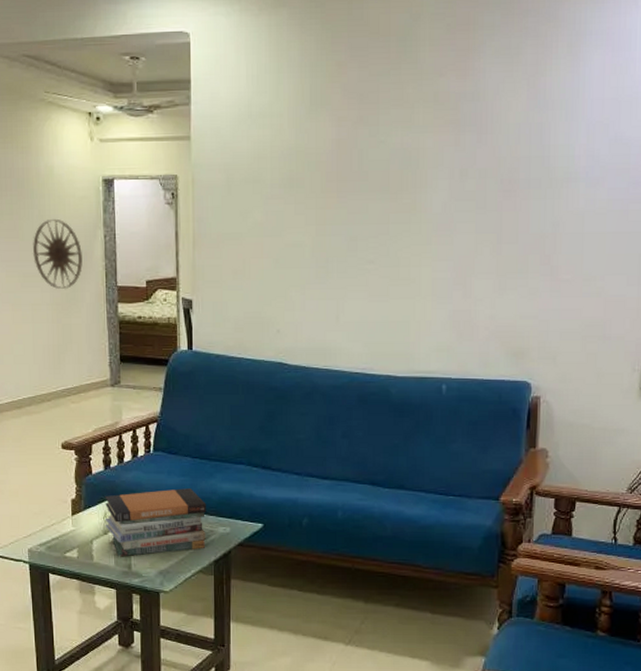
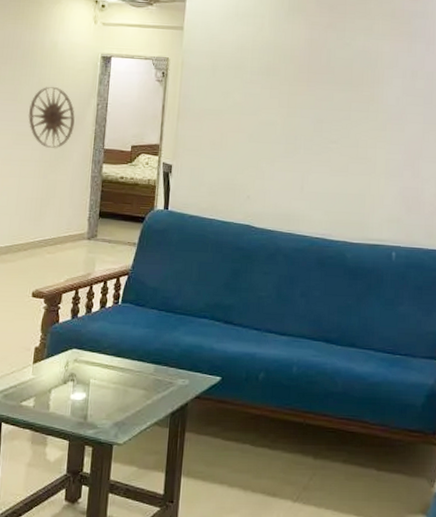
book stack: present [105,488,207,557] -> none [66,340,168,407]

